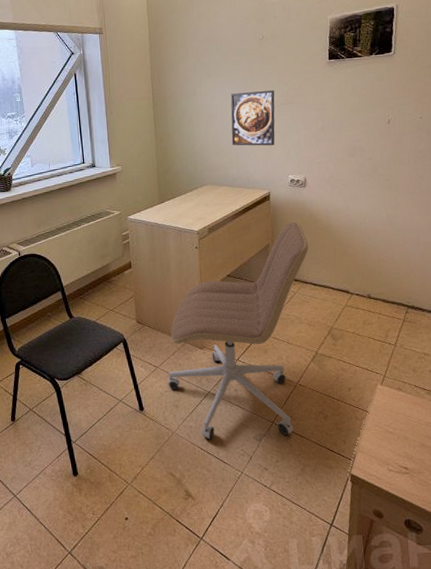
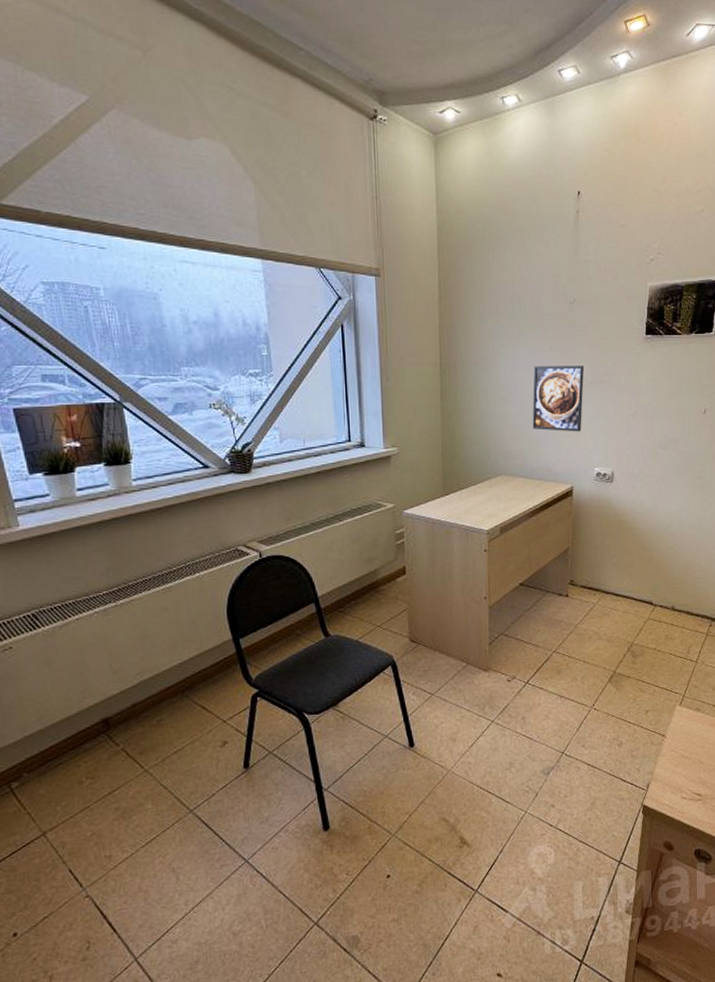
office chair: present [168,221,309,439] -> none [444,522,612,776]

